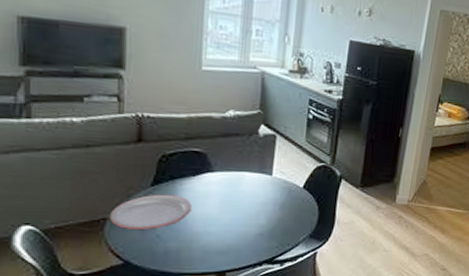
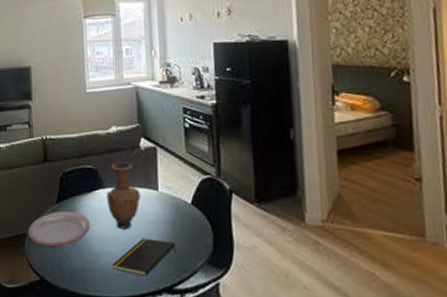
notepad: none [213,218,282,252] -> present [112,238,175,276]
vase: none [214,147,253,211] -> present [106,162,141,230]

